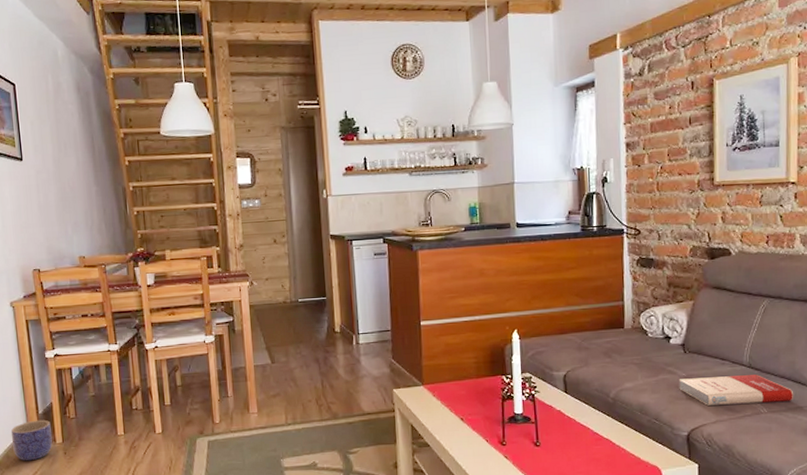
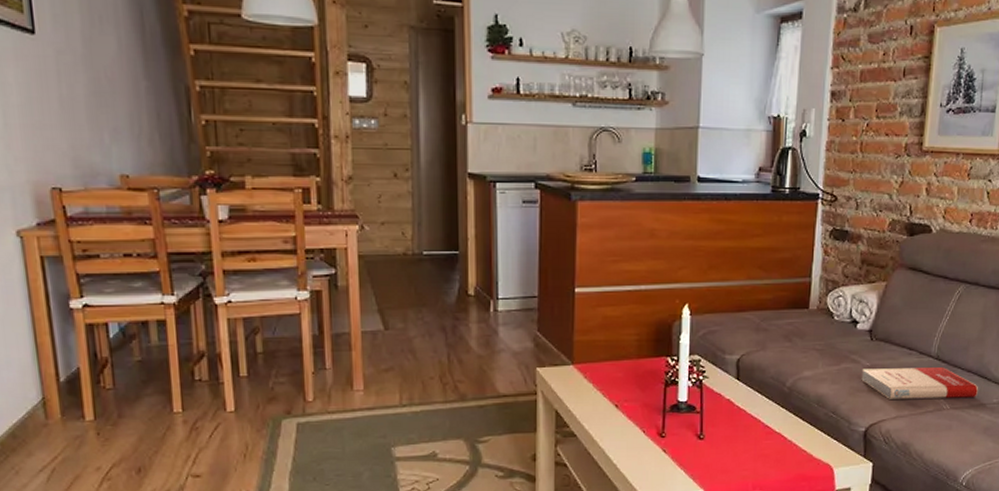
planter: present [10,419,52,461] -> none [18,389,80,443]

